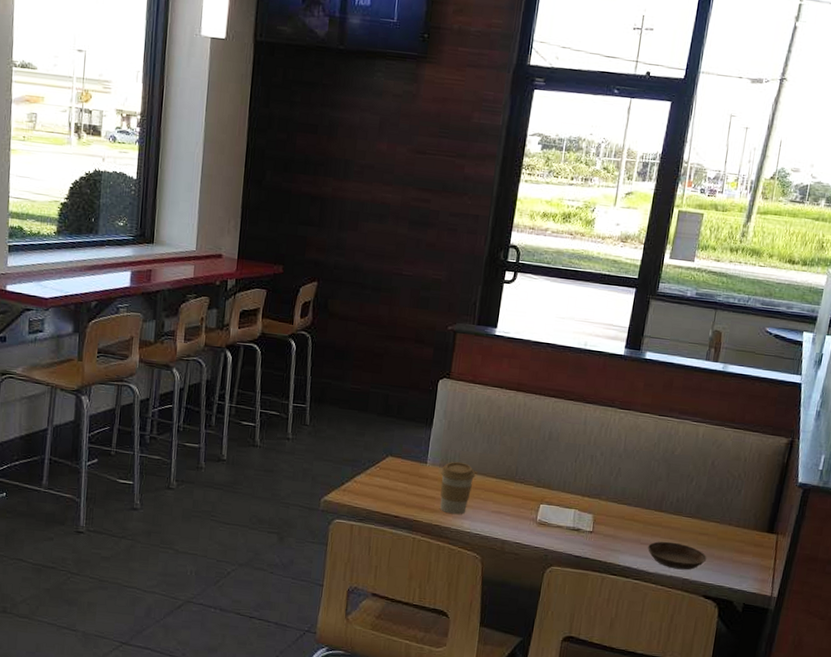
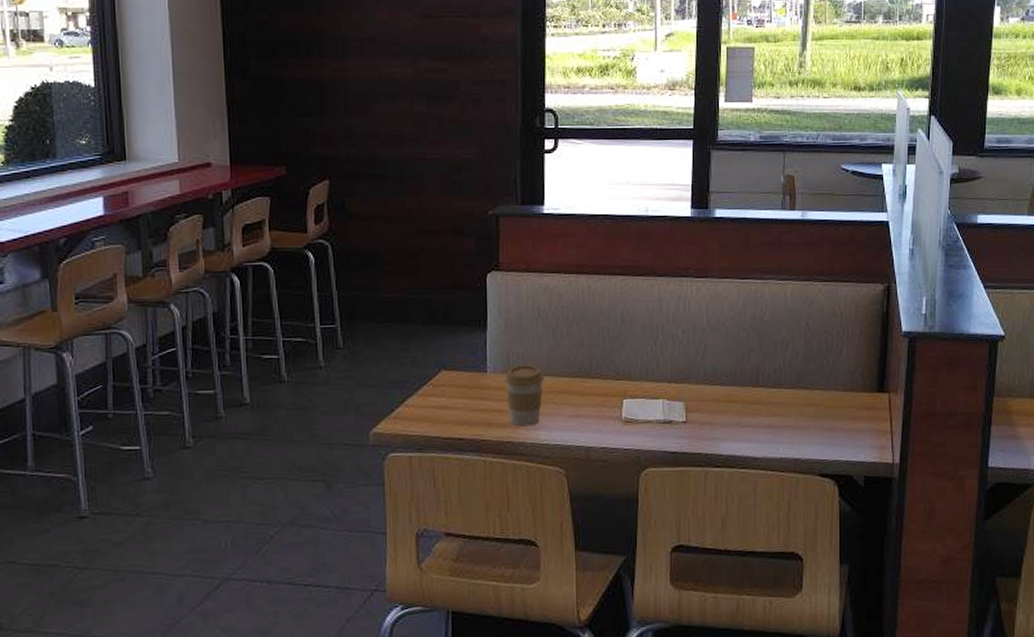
saucer: present [648,541,707,570] -> none [751,419,817,450]

